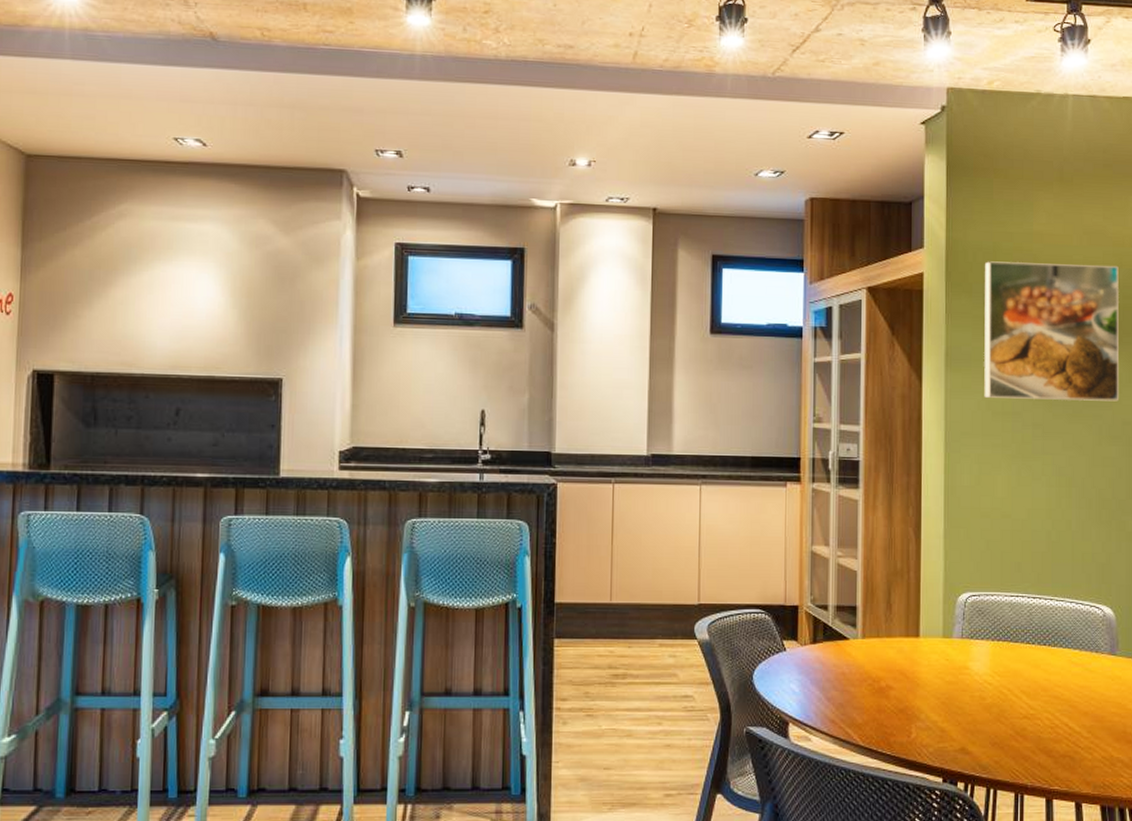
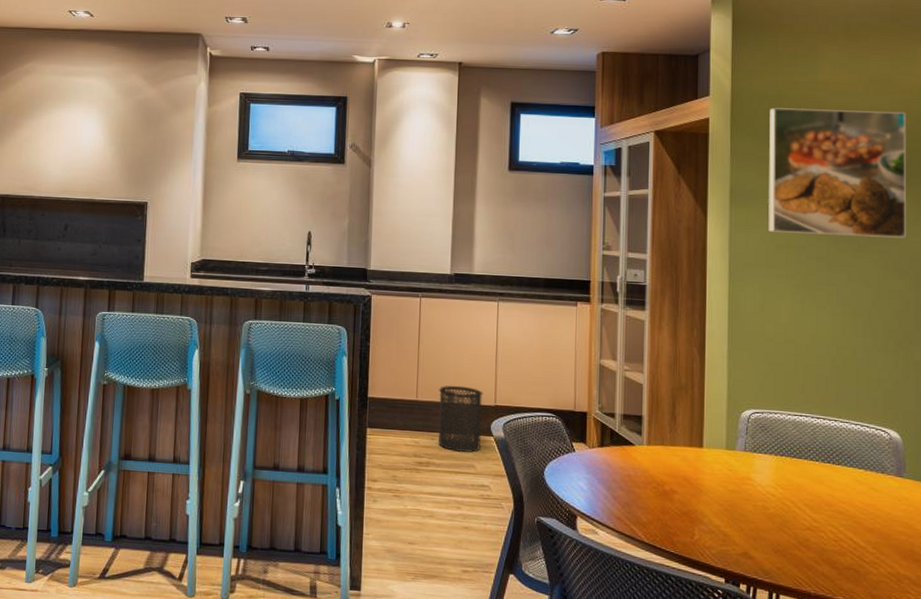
trash can: none [635,583,686,661] -> present [438,385,483,453]

